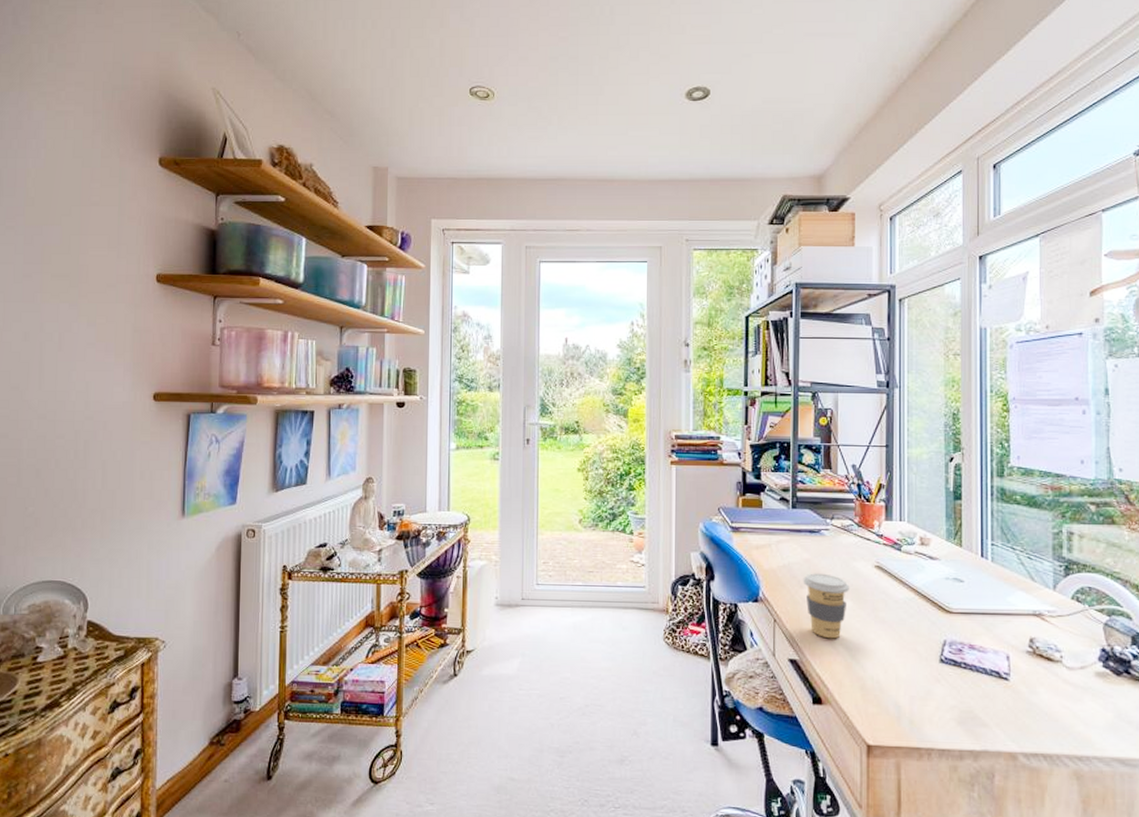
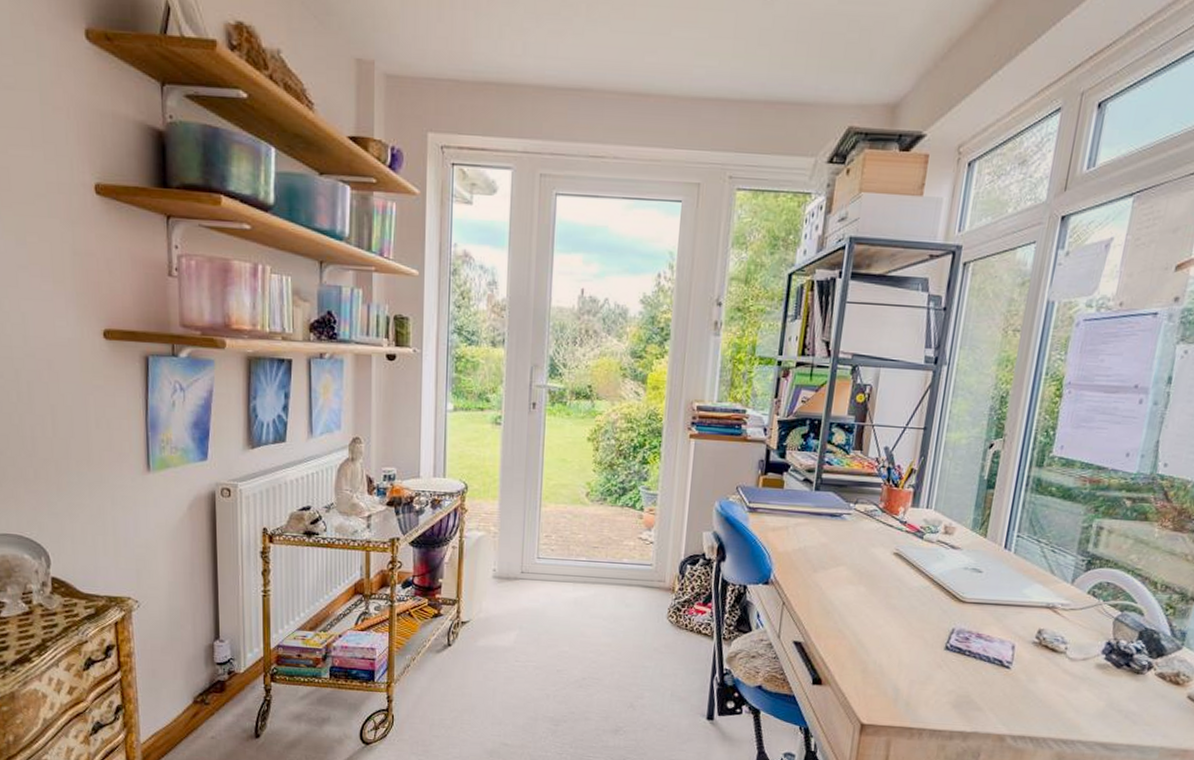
coffee cup: present [803,573,849,639] -> none [817,557,864,624]

